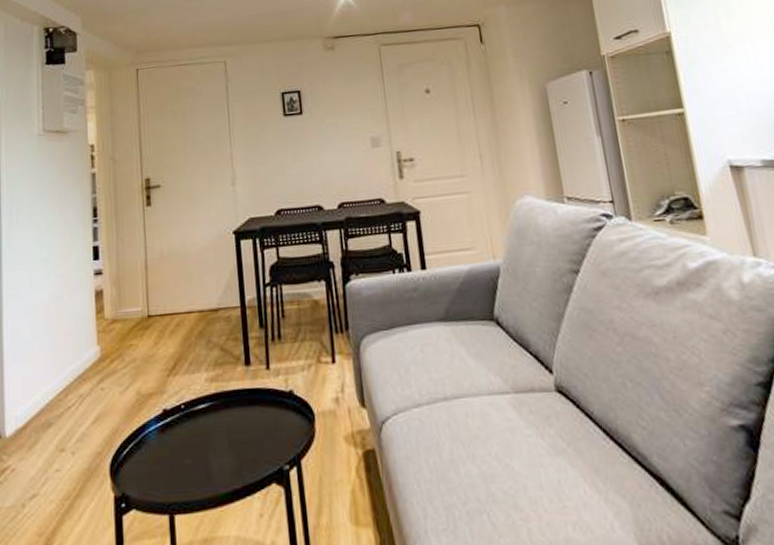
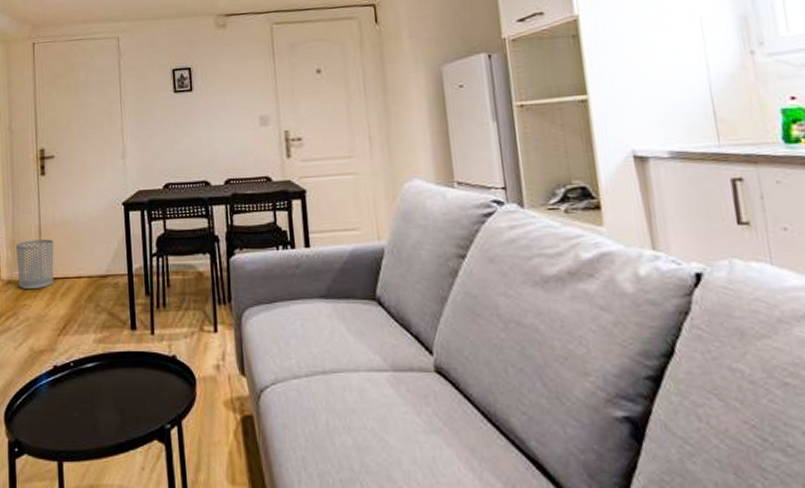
waste bin: none [121,273,162,329] -> present [16,239,54,290]

